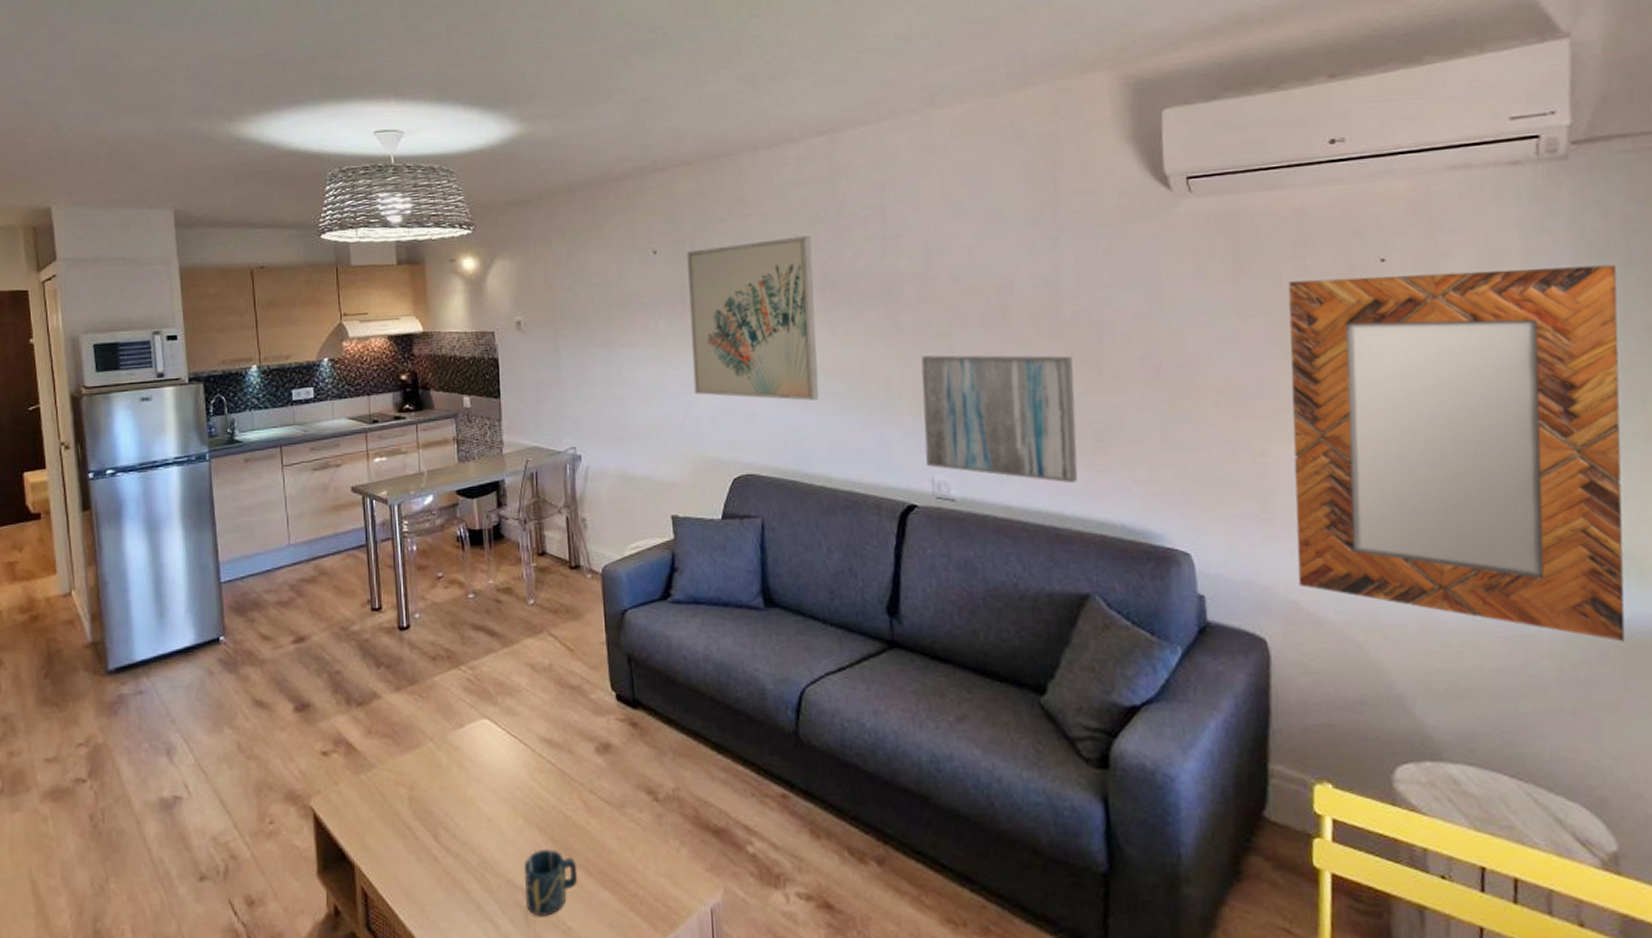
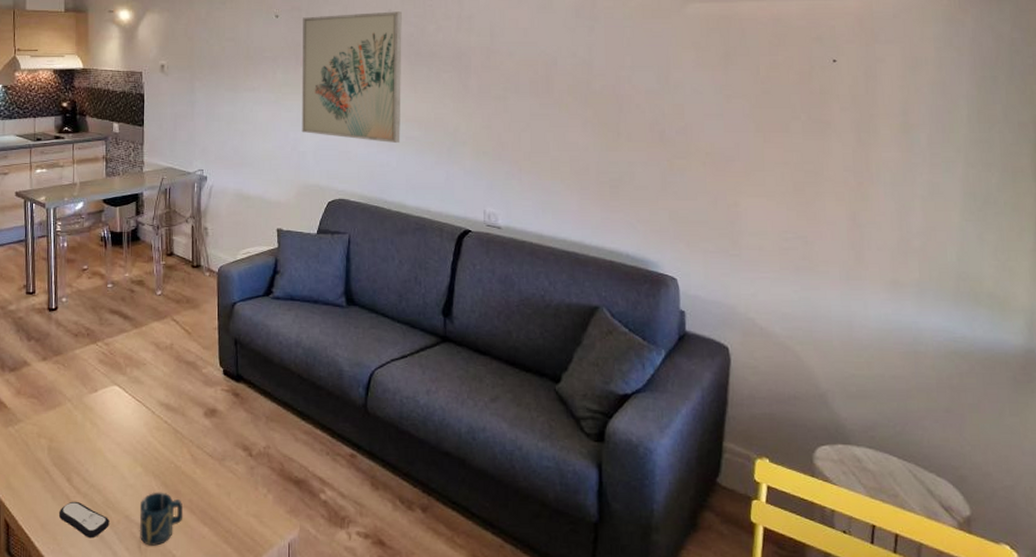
remote control: none [427,863,488,909] -> present [59,501,110,539]
wall art: present [921,354,1078,484] -> none [480,113,599,220]
home mirror: present [1288,264,1625,642] -> none [755,73,1002,360]

